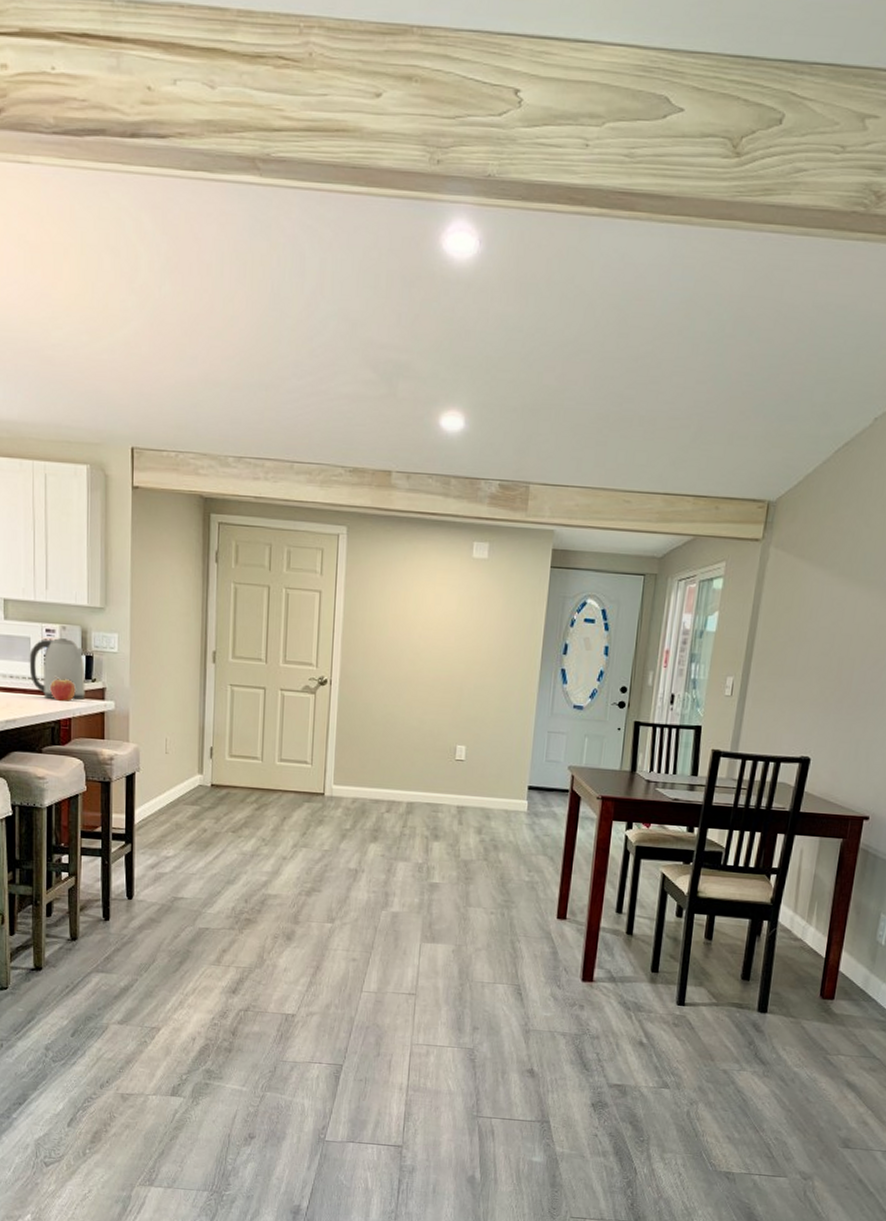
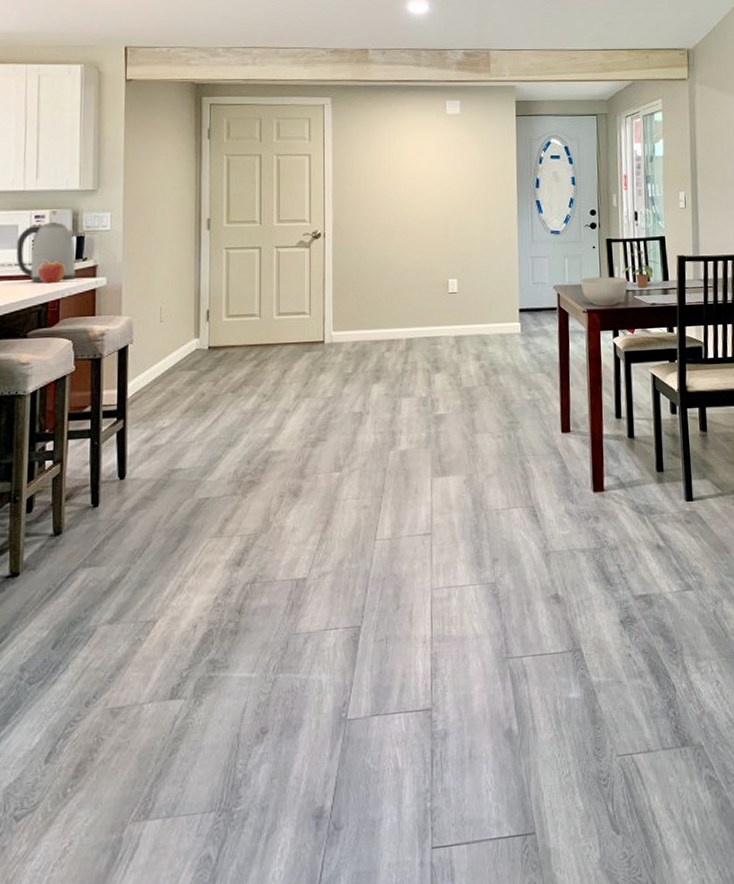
bowl: none [598,761,652,796] -> present [580,276,628,307]
potted plant: none [646,727,692,781] -> present [622,241,660,288]

